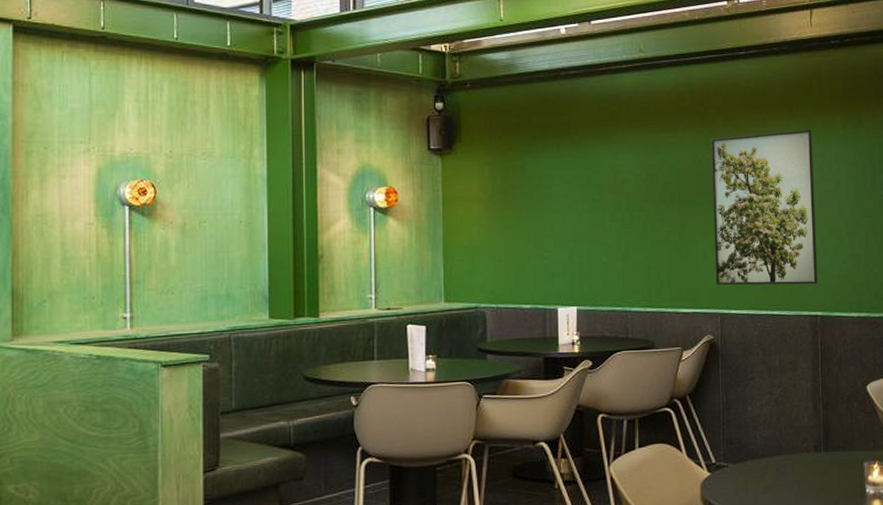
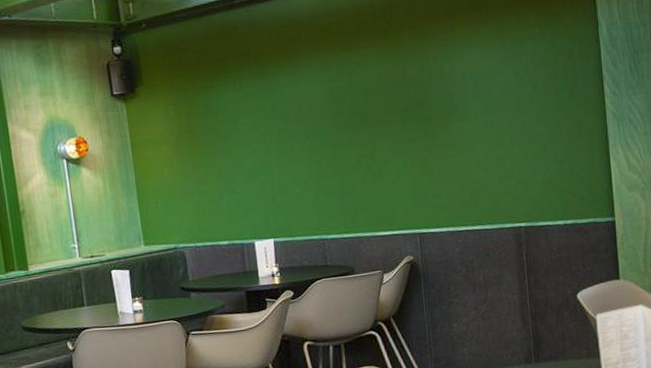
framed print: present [711,130,818,286] -> none [396,32,520,205]

